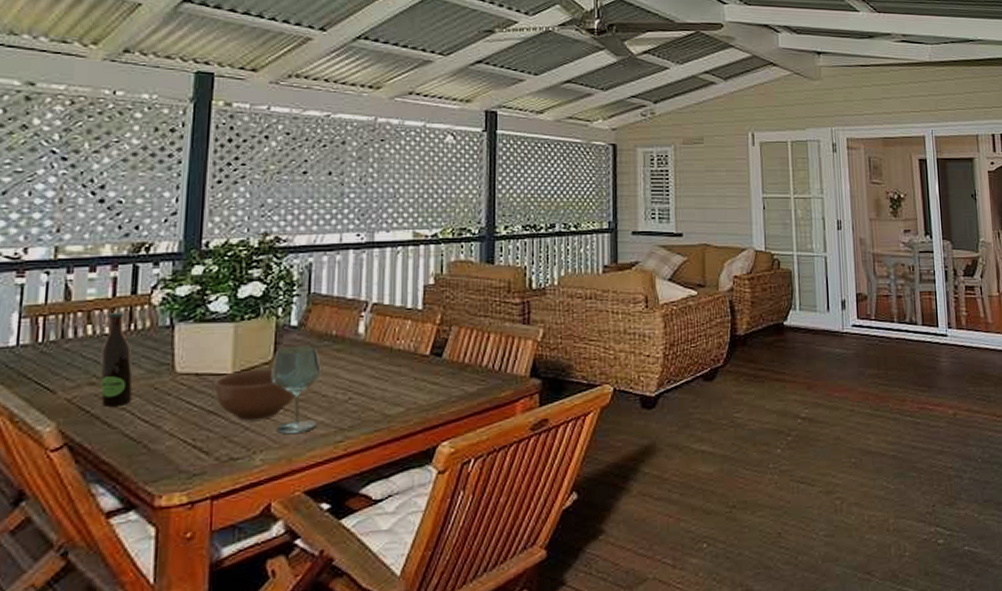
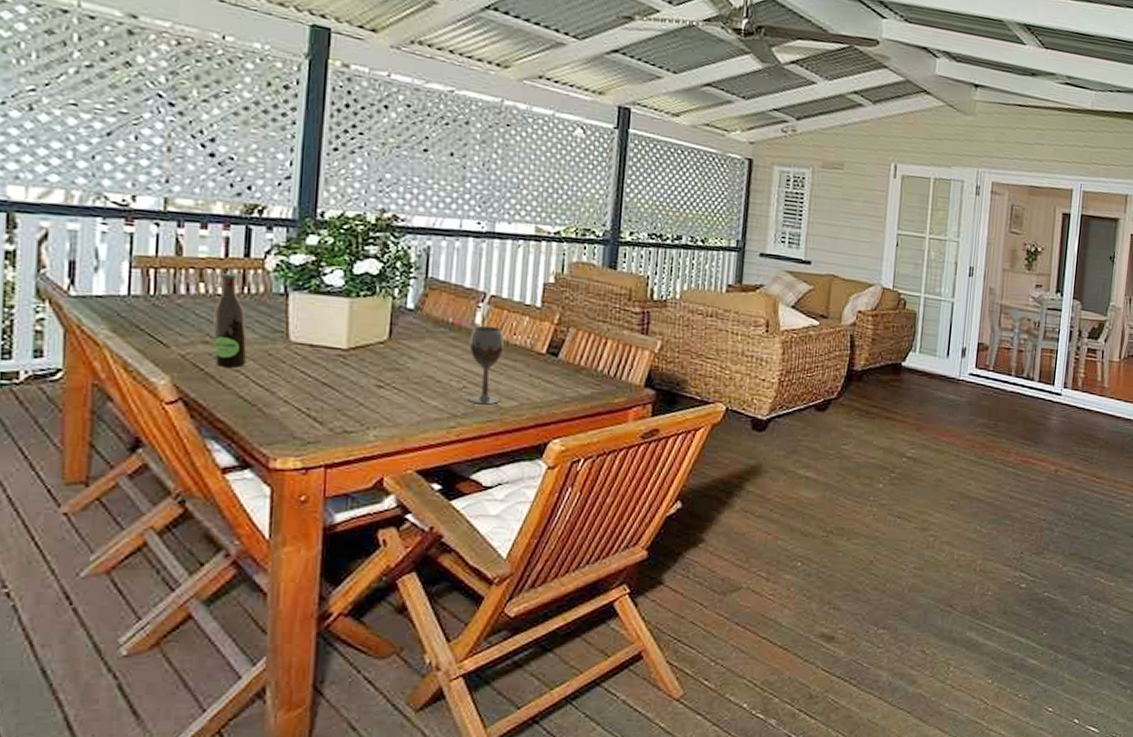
bowl: present [214,368,295,421] -> none [328,347,409,397]
wine glass: present [270,345,323,435] -> none [384,328,438,415]
wine glass: none [353,334,387,415] -> present [468,325,504,405]

